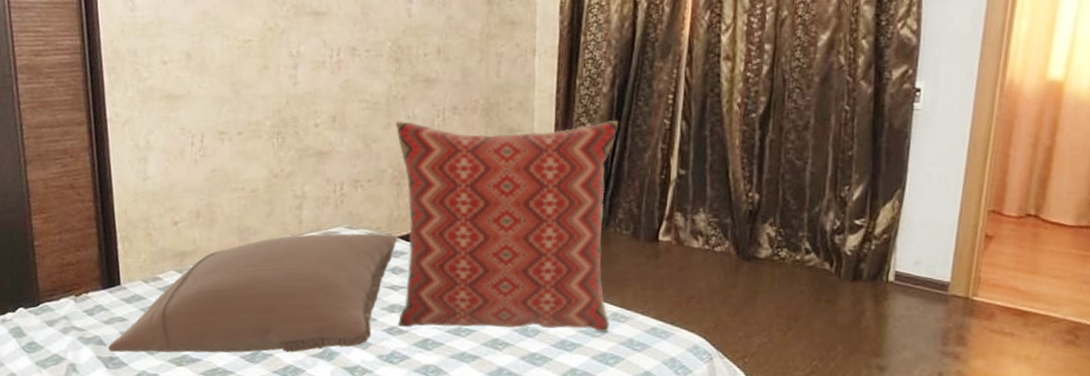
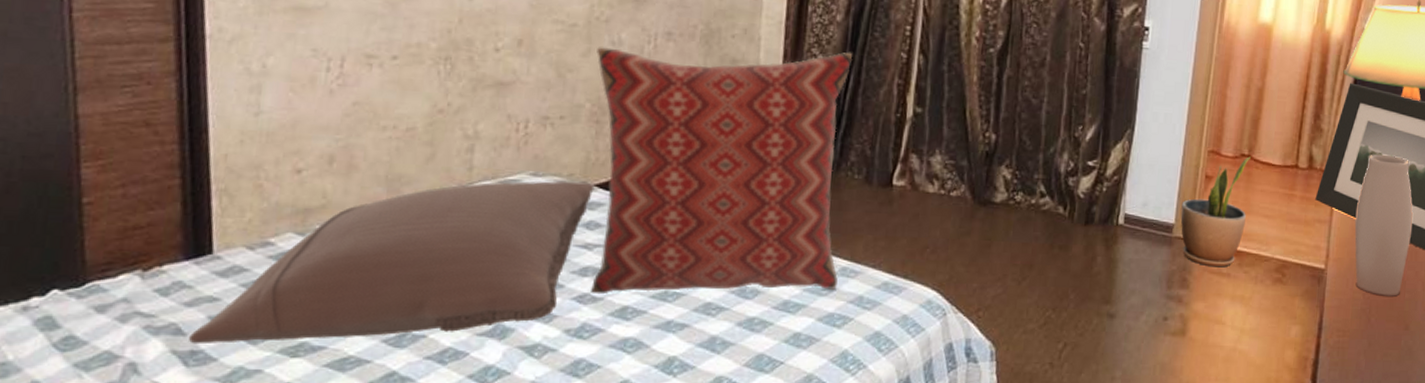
potted plant: none [957,216,1038,327] -> present [1180,156,1251,268]

